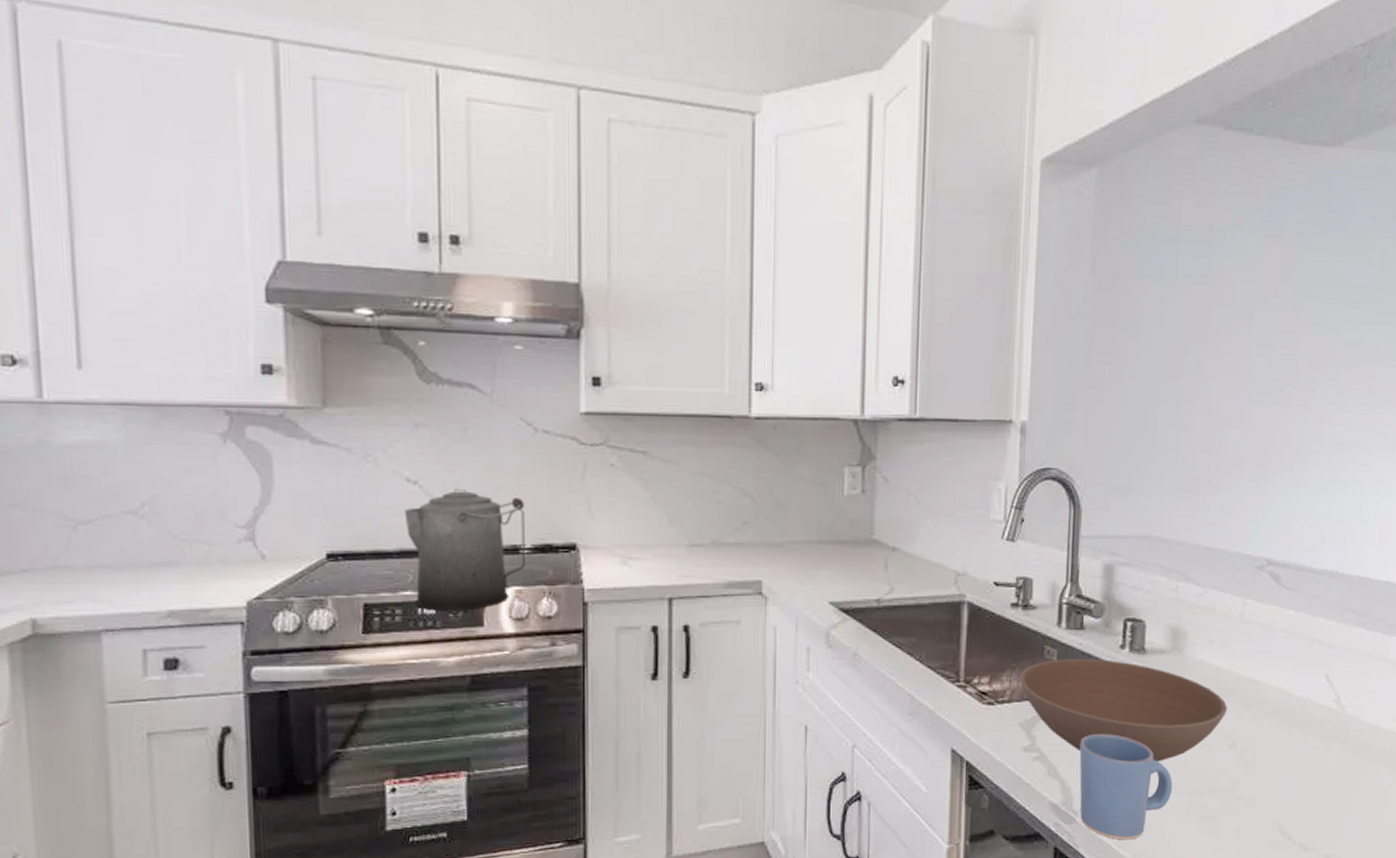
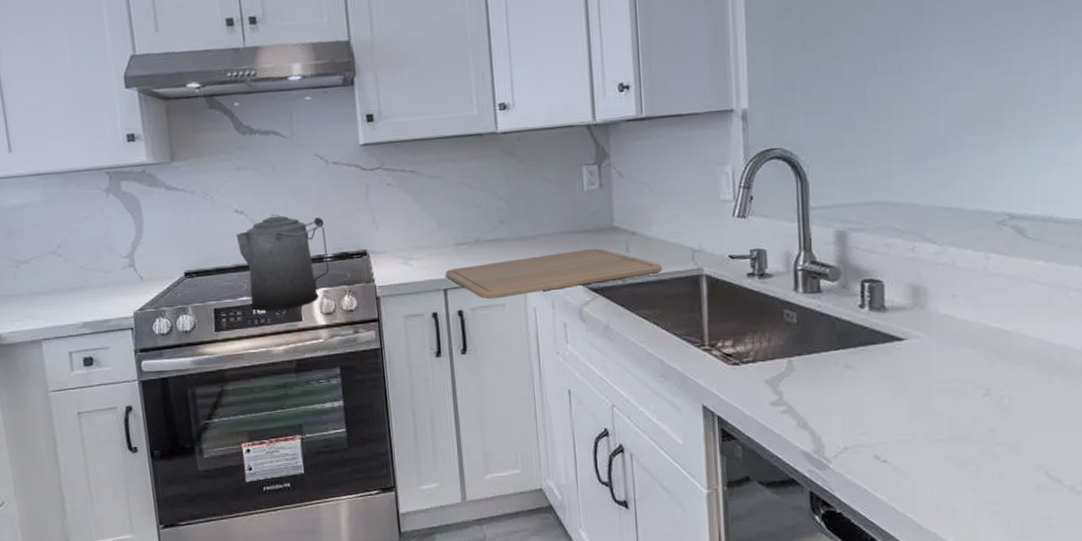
chopping board: none [673,562,921,614] -> present [445,248,662,300]
bowl: present [1019,658,1228,762] -> none [762,318,979,412]
mug: present [1079,733,1173,840] -> none [827,386,927,485]

